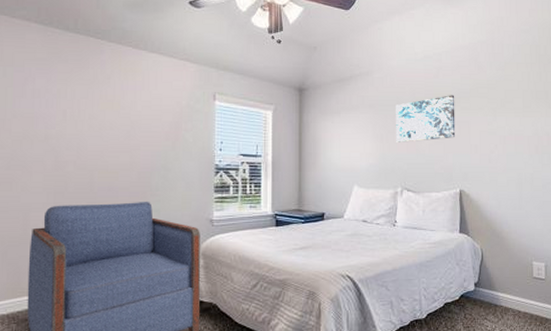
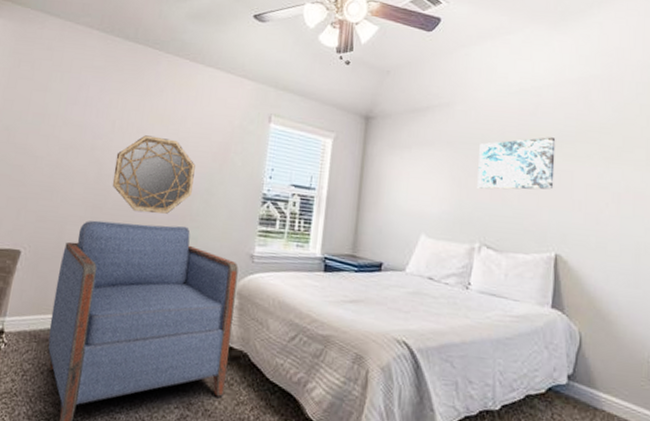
home mirror: none [71,121,150,193] -> present [112,135,196,214]

